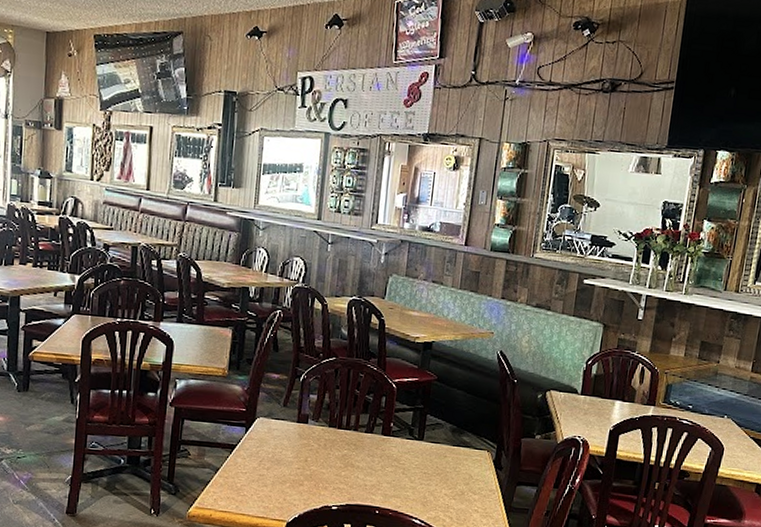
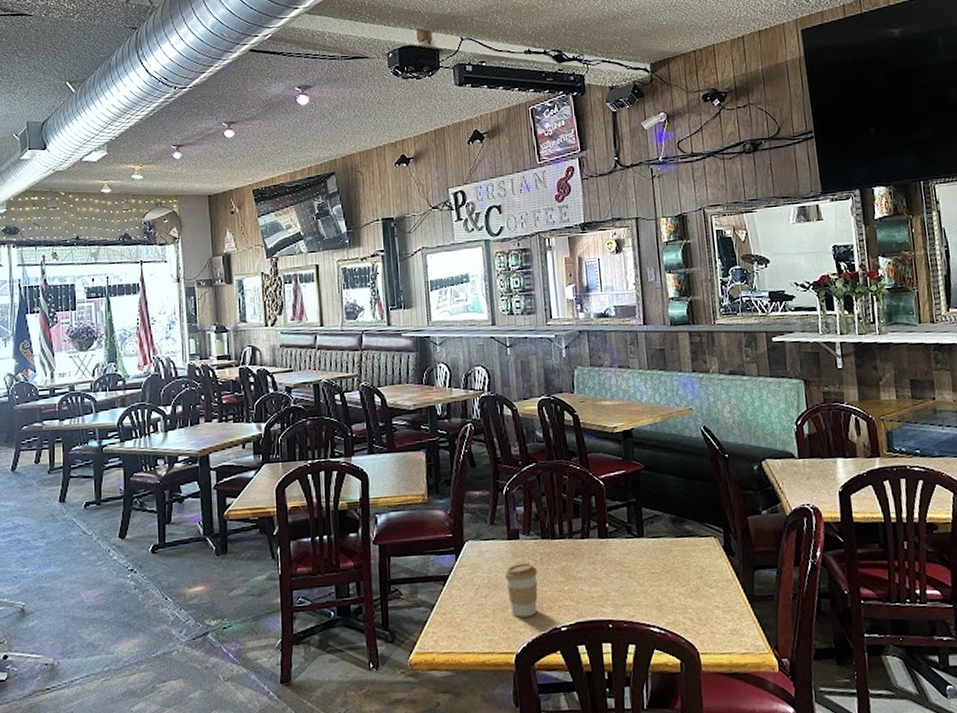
coffee cup: none [288,445,320,493] -> present [504,563,538,618]

